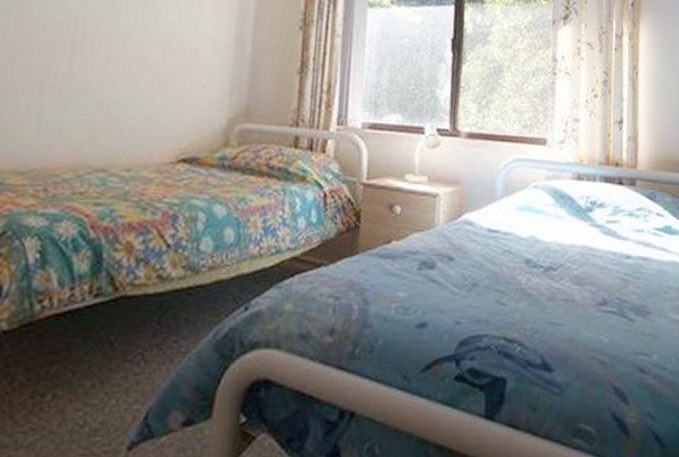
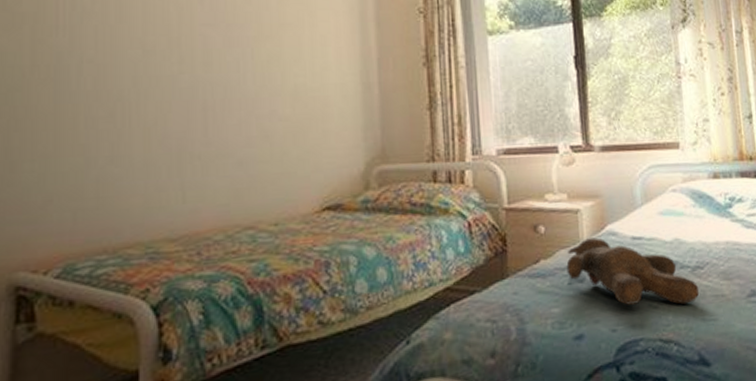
teddy bear: none [417,225,550,305] -> present [566,237,700,305]

